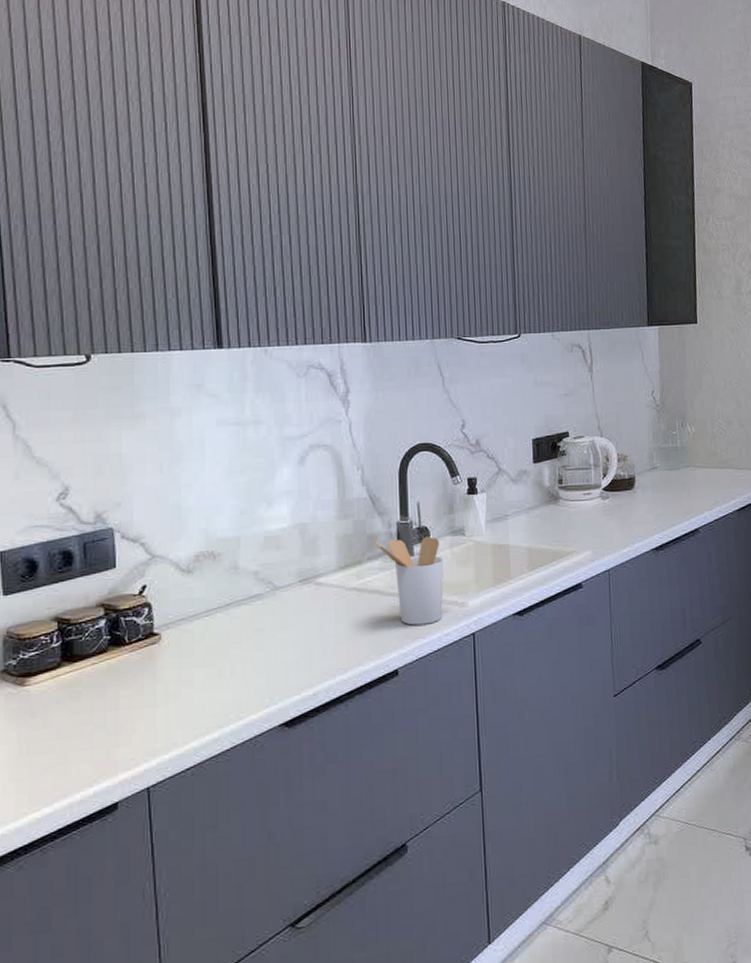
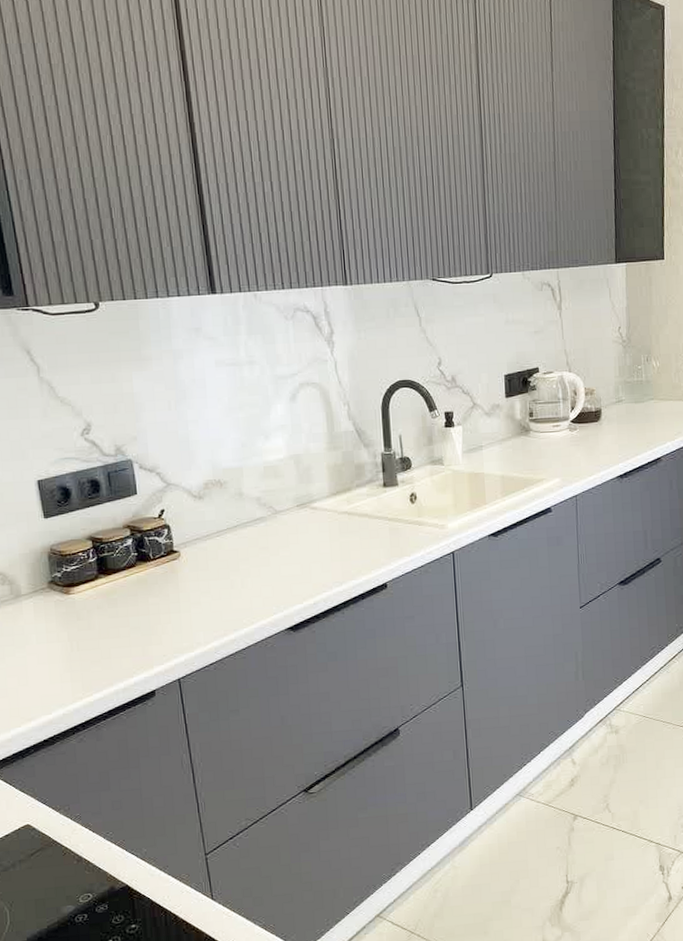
utensil holder: present [374,536,444,626] -> none [361,466,425,545]

